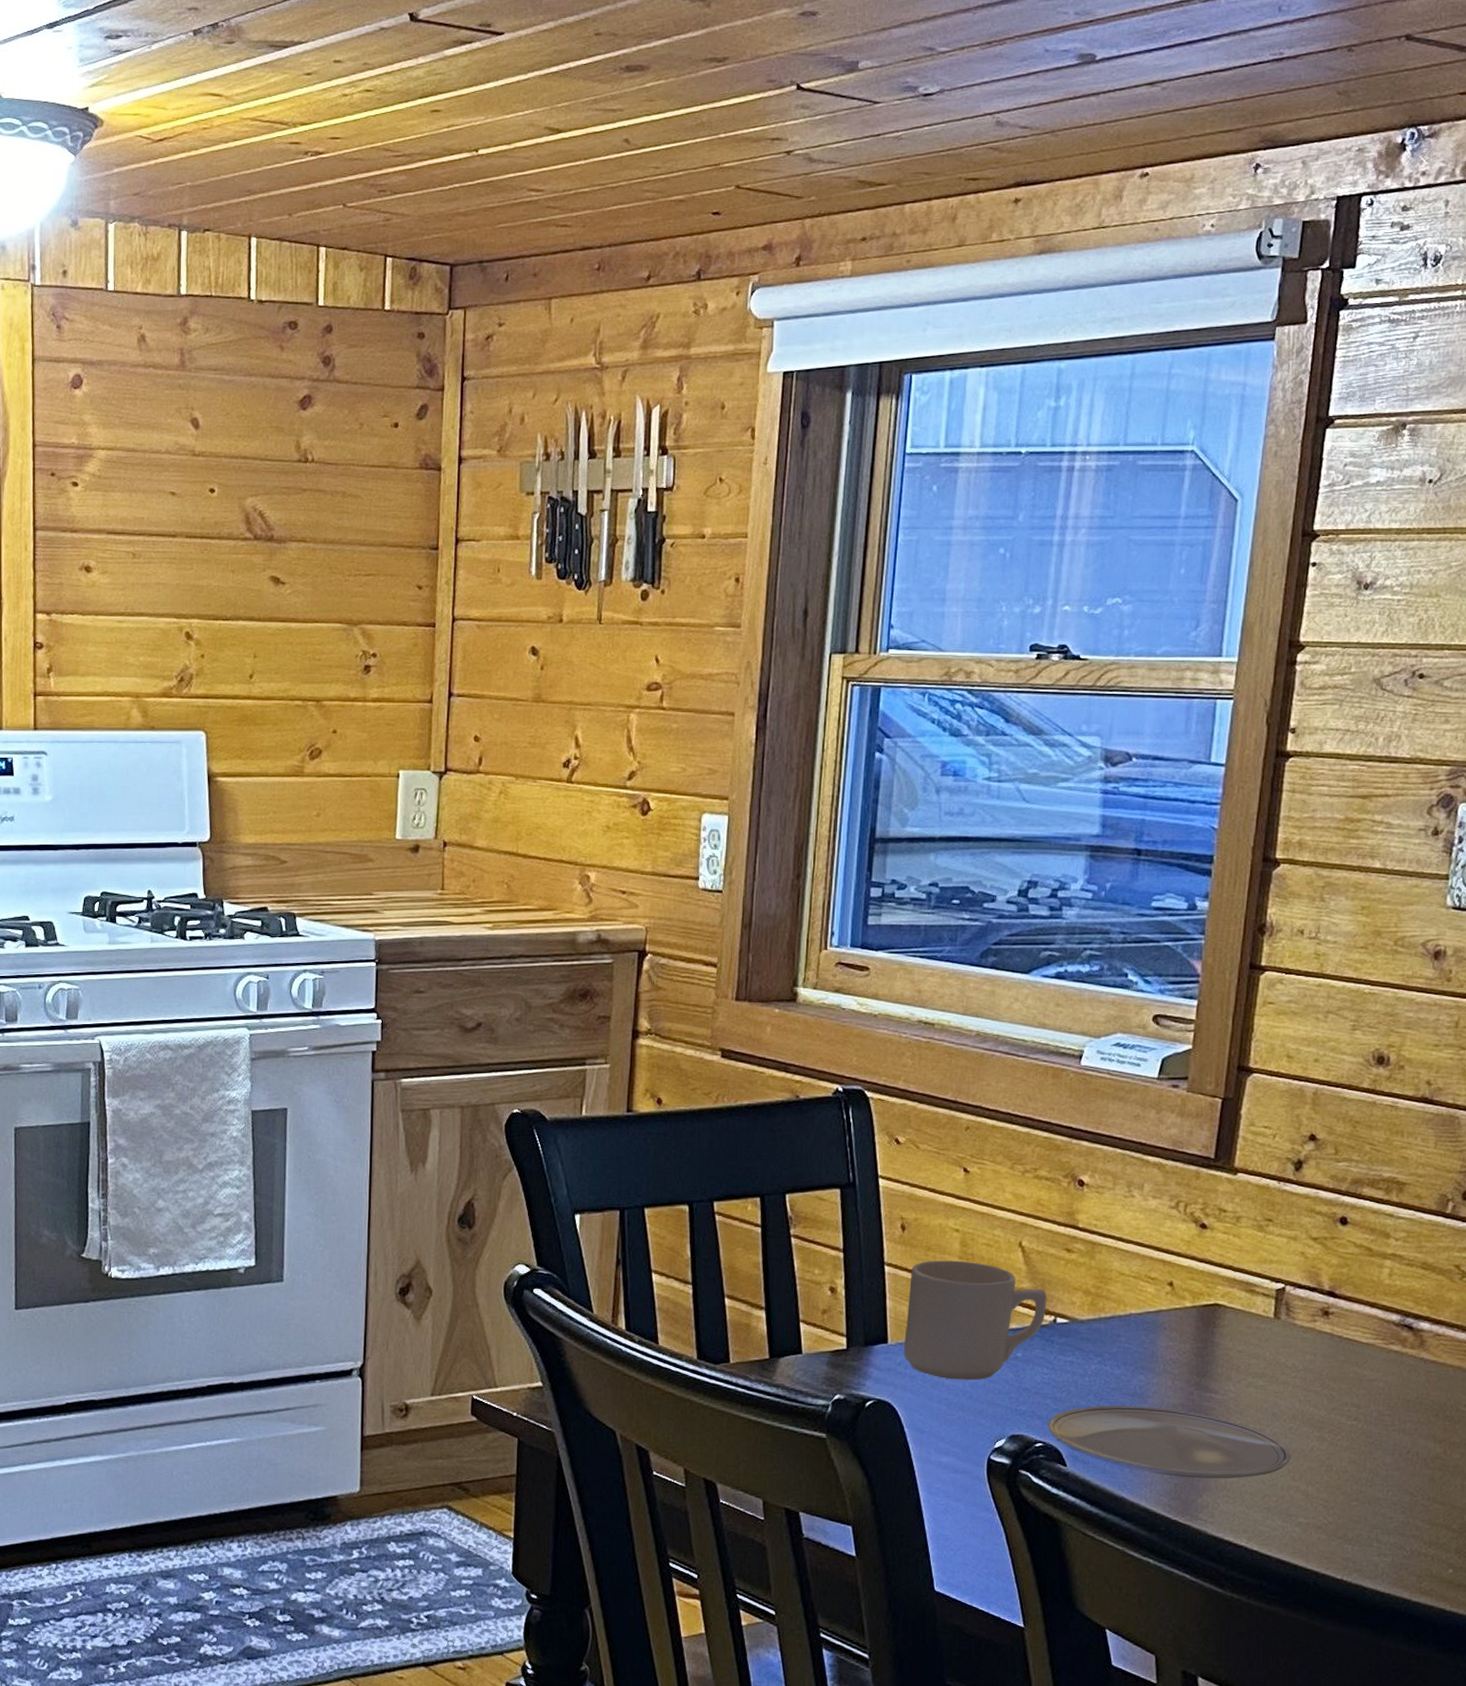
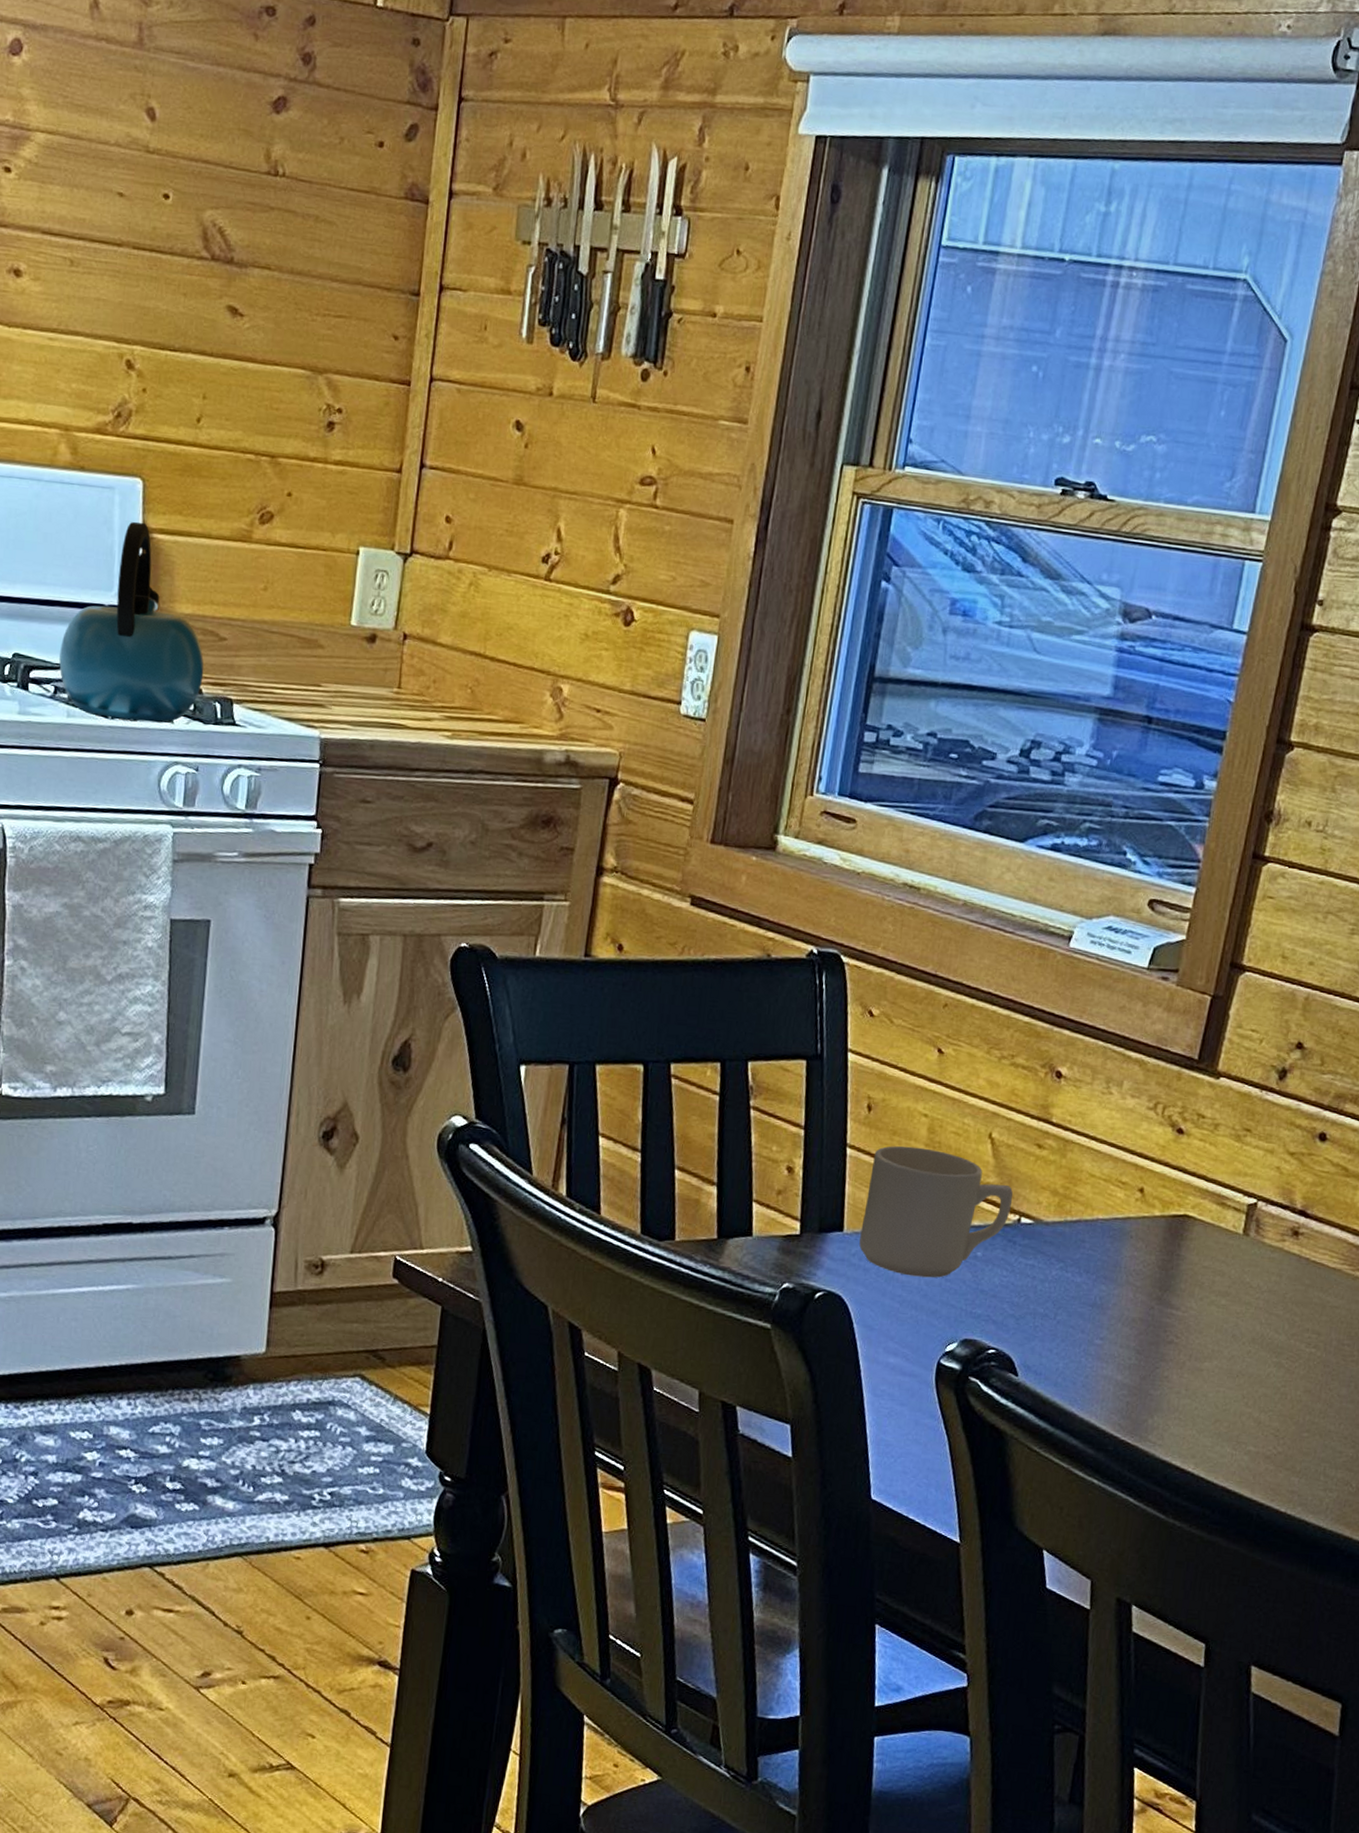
kettle: none [142,768,269,940] -> present [59,521,204,722]
plate: present [1048,1405,1291,1479] -> none [1002,1314,1247,1401]

